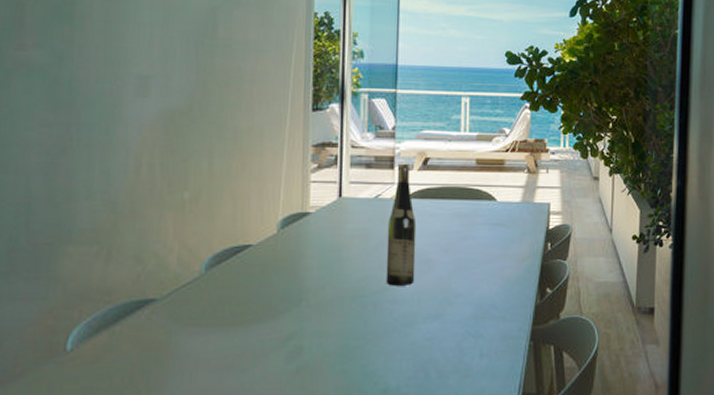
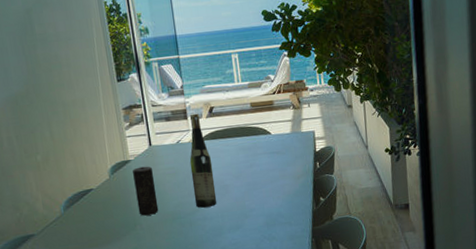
candle: none [308,223,338,289] -> present [132,166,159,216]

